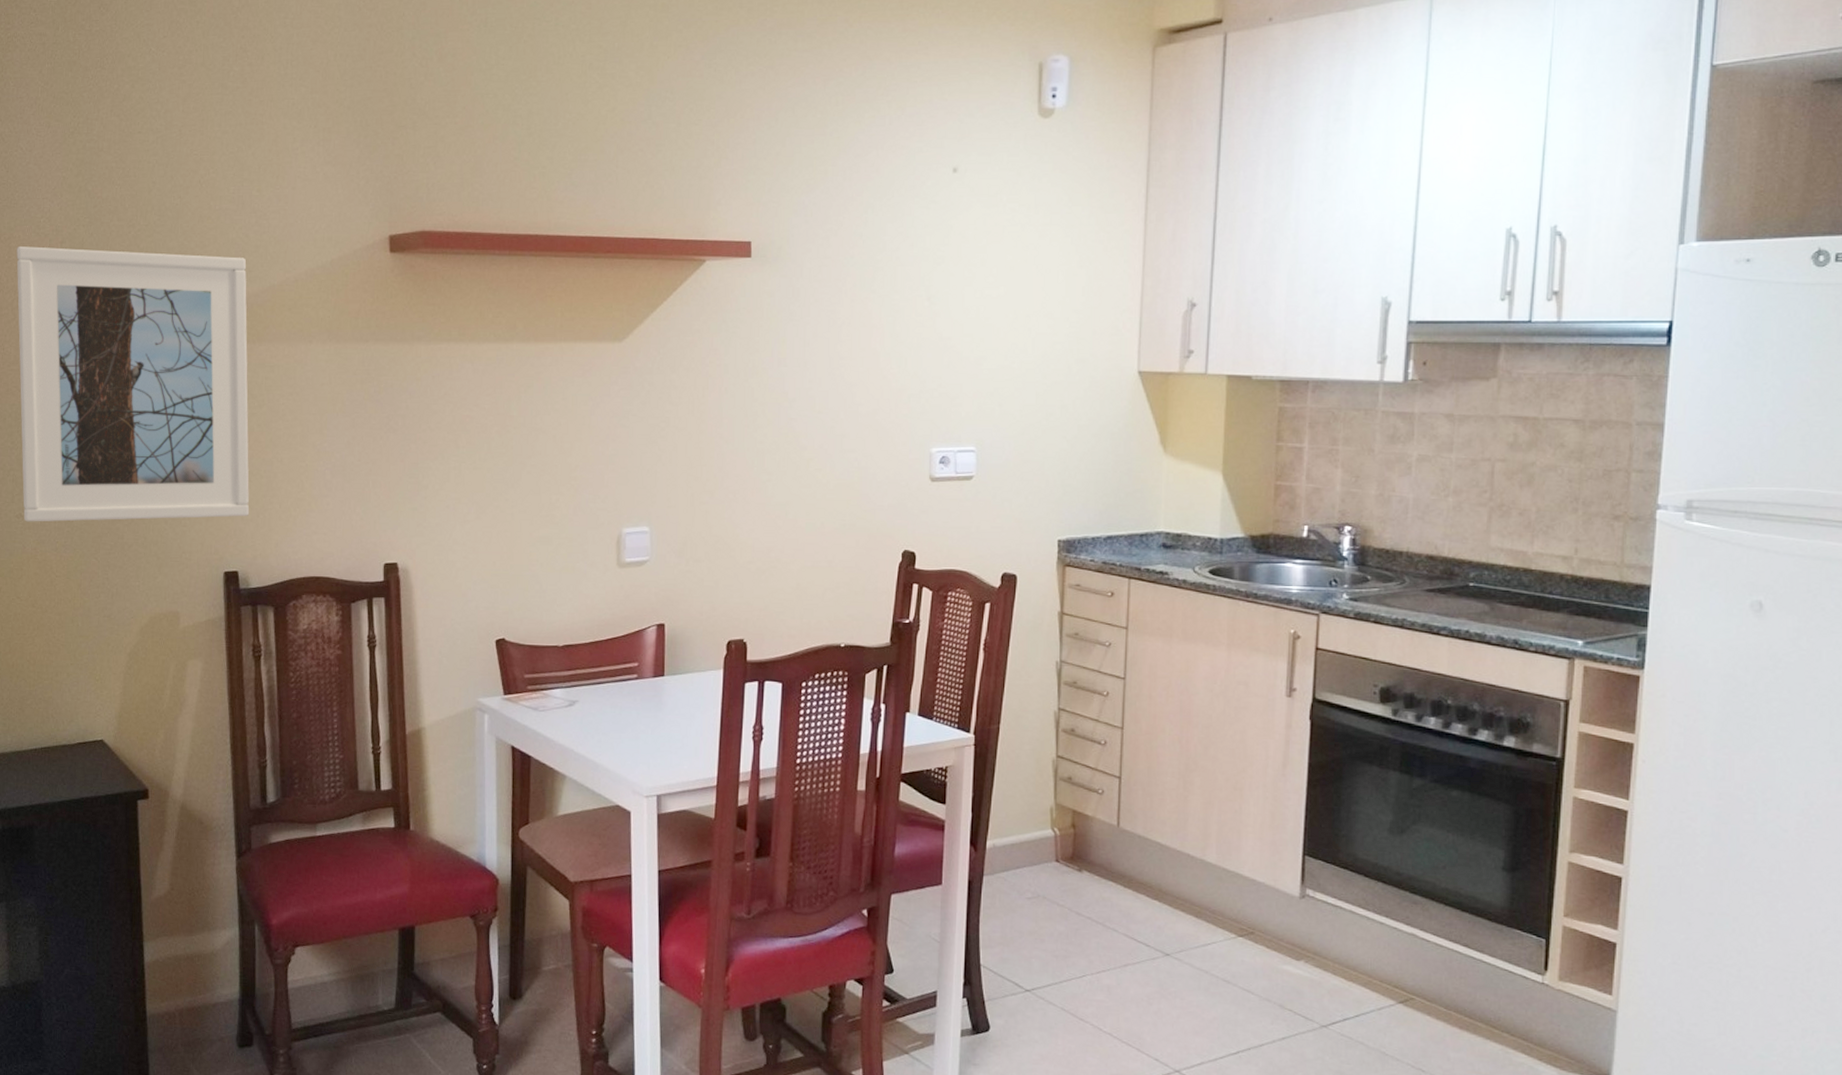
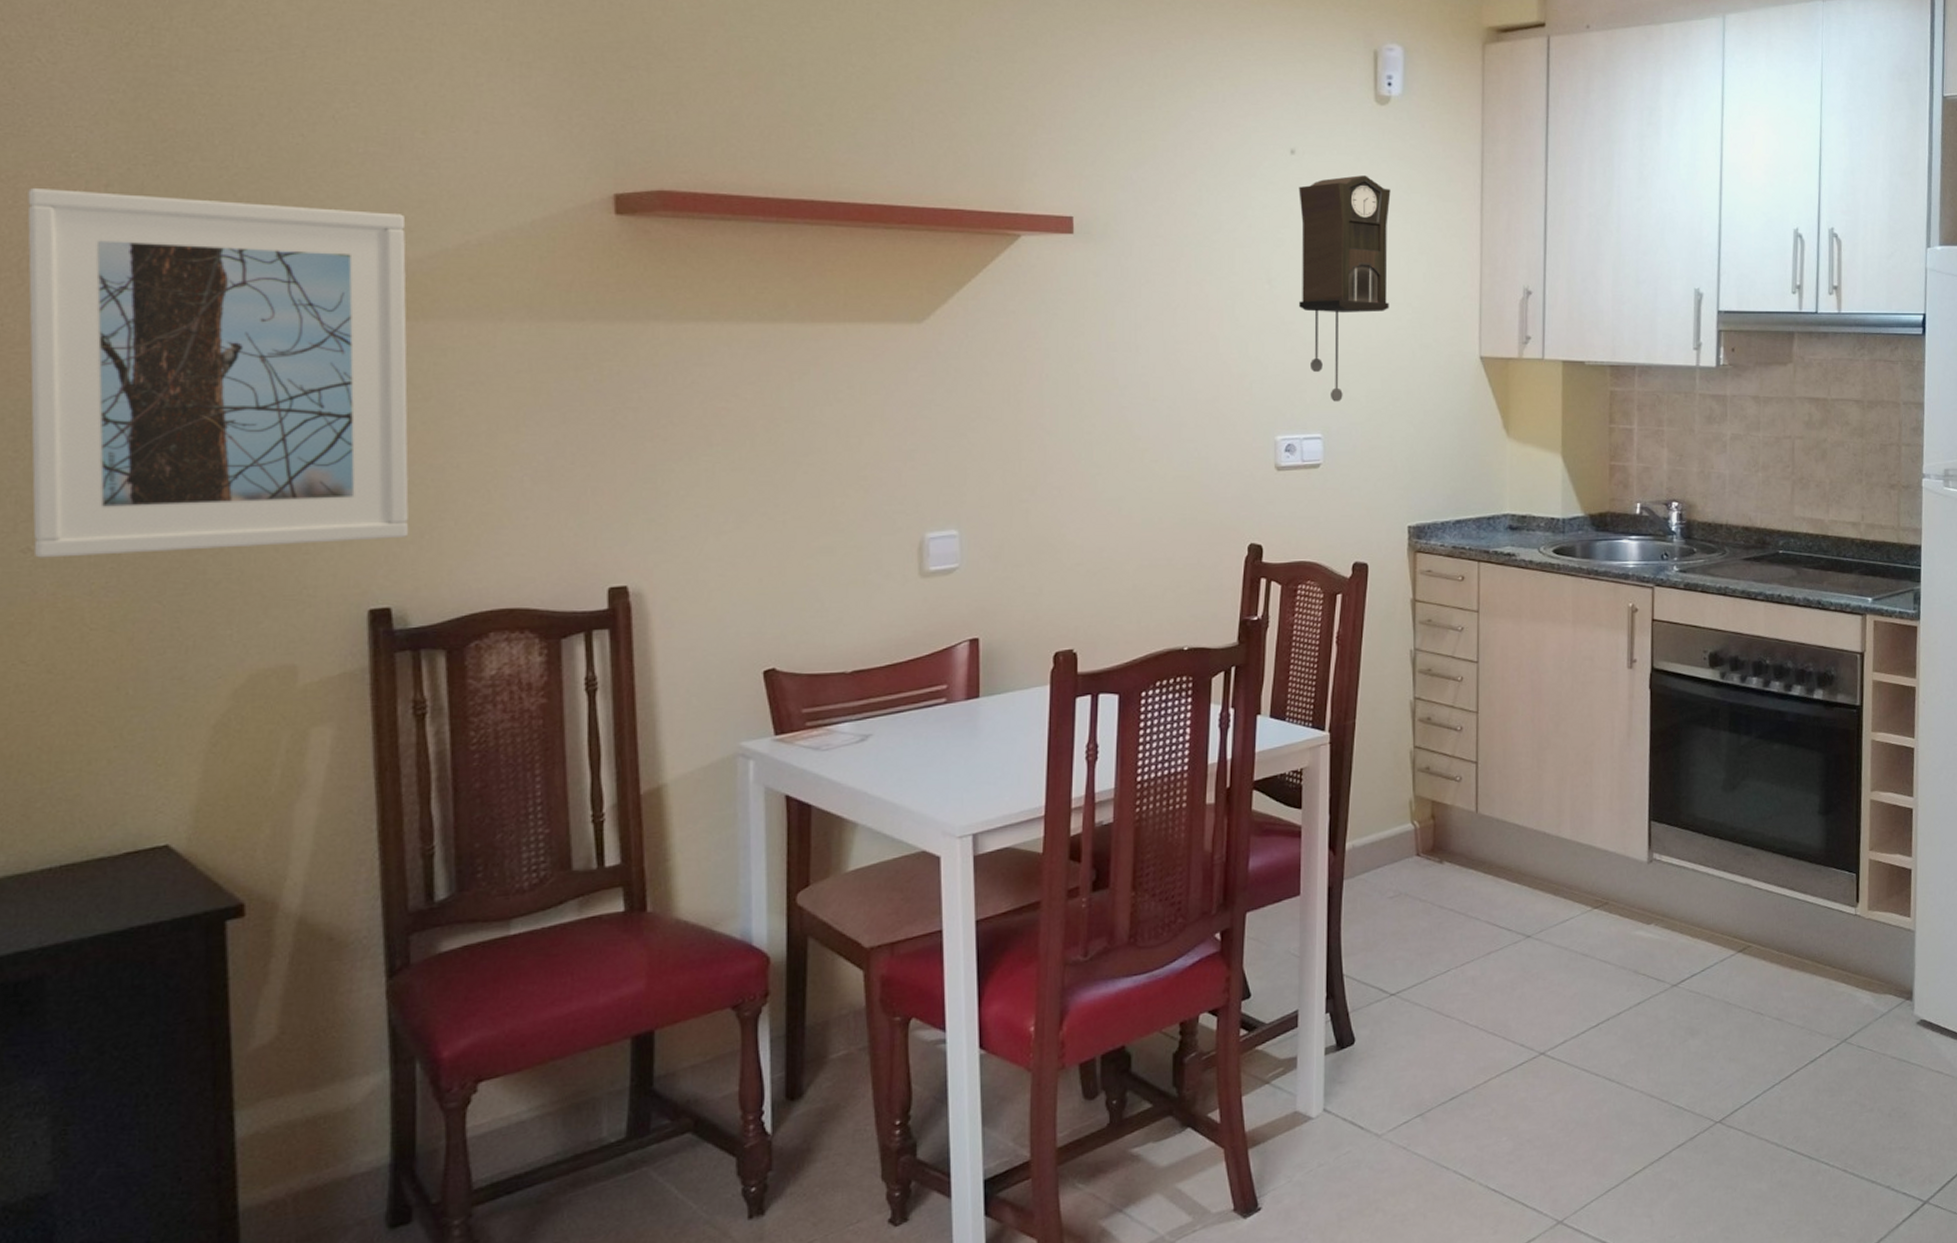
pendulum clock: none [956,190,1051,416] -> present [1298,175,1391,402]

